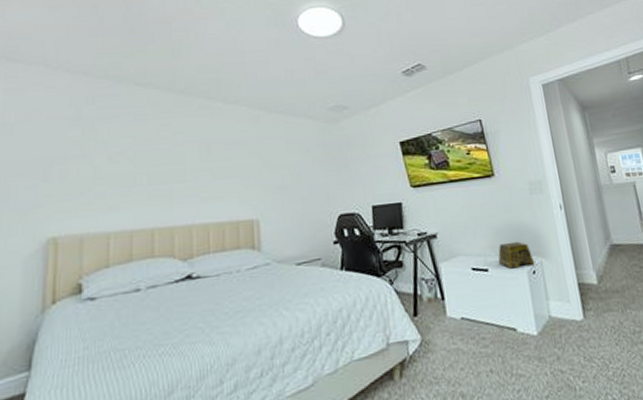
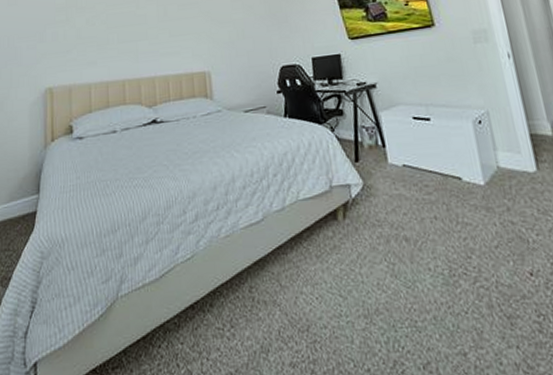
decorative box: present [498,241,535,269] -> none [440,91,481,119]

